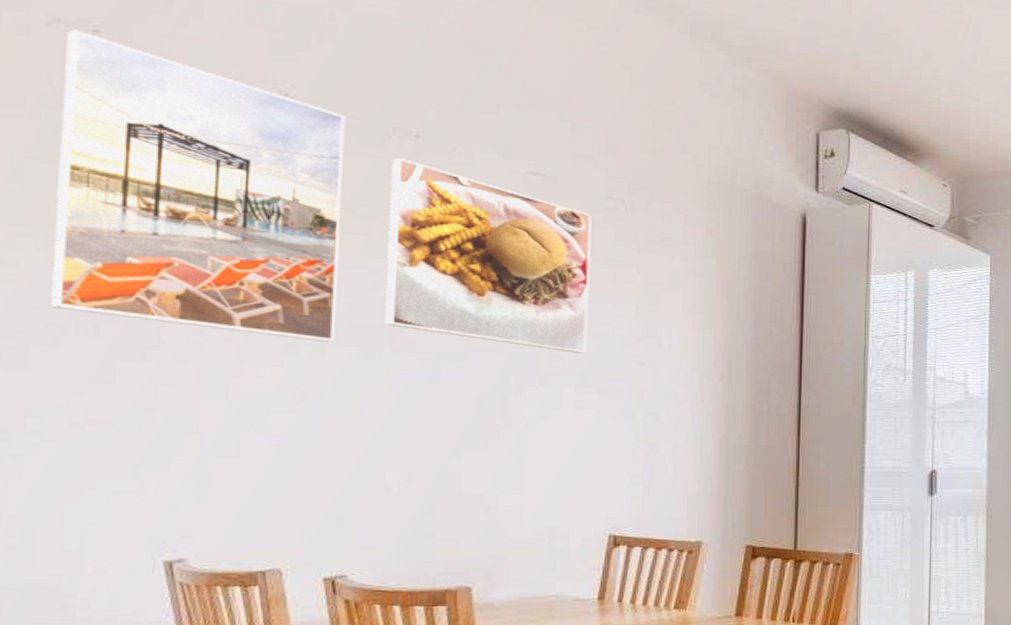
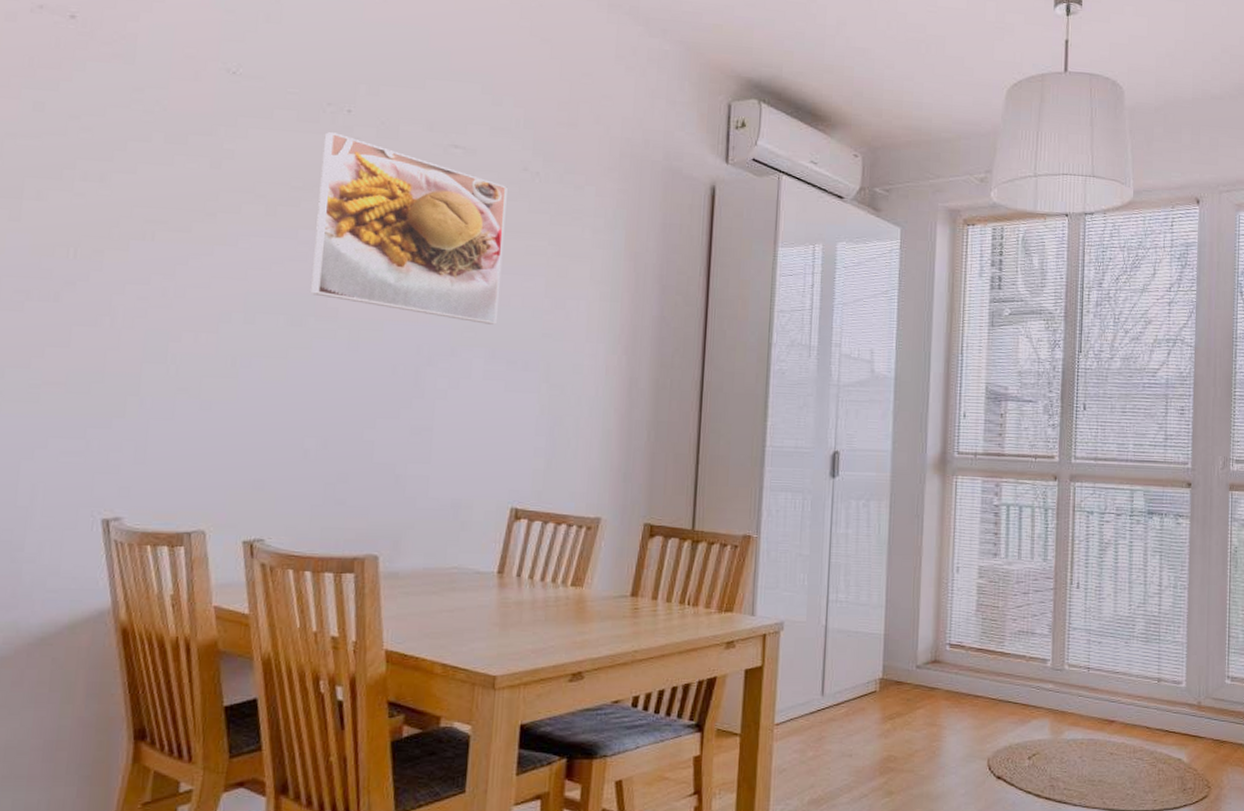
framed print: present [50,29,346,342] -> none [18,15,286,310]

